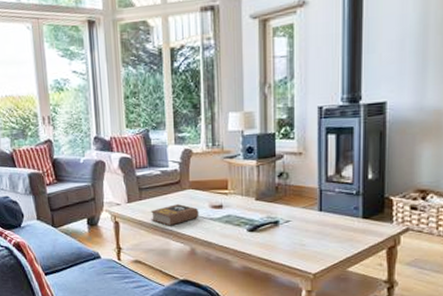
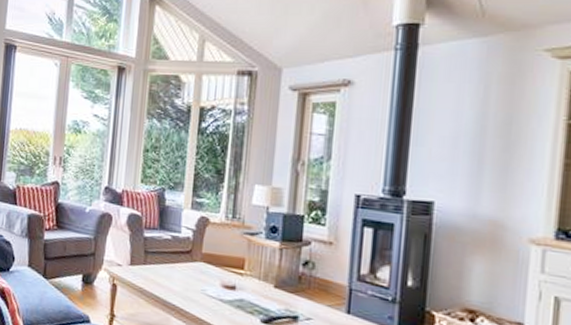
book: present [150,204,200,226] -> none [153,276,209,300]

